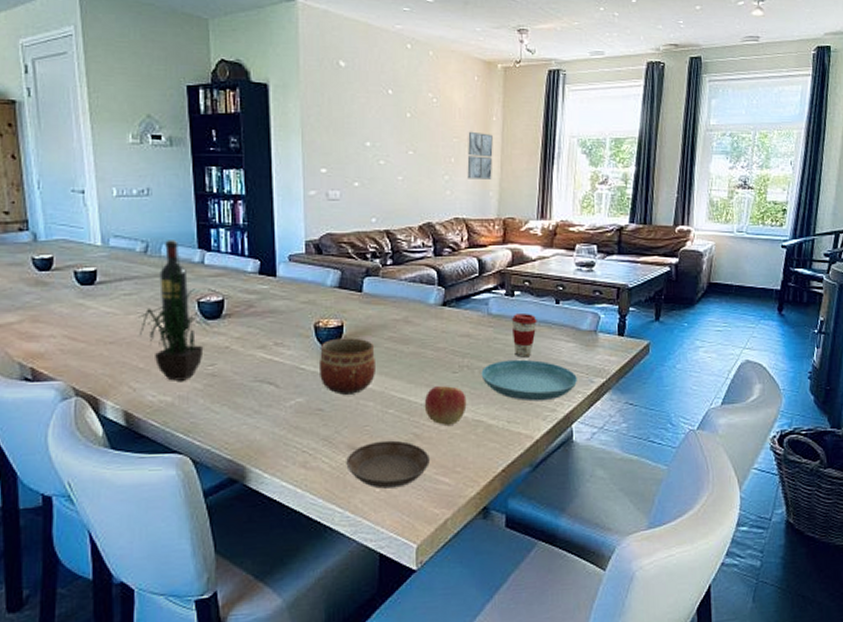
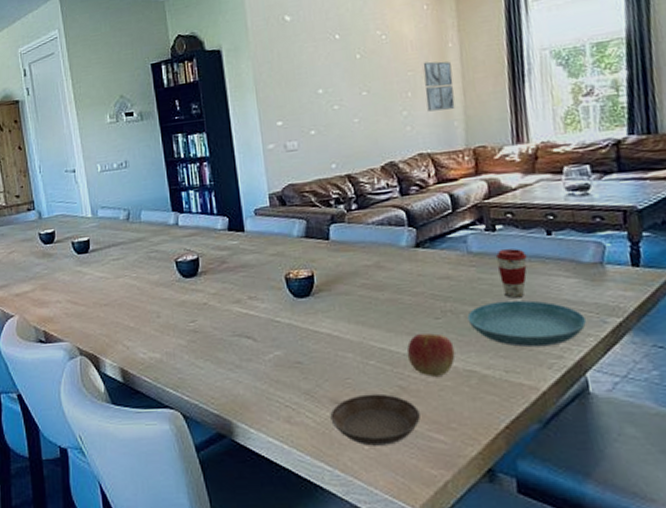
potted plant: present [137,254,212,381] -> none [125,218,191,339]
wine bottle: present [159,240,189,331] -> none [141,205,170,291]
bowl: present [318,337,375,395] -> none [292,287,352,347]

